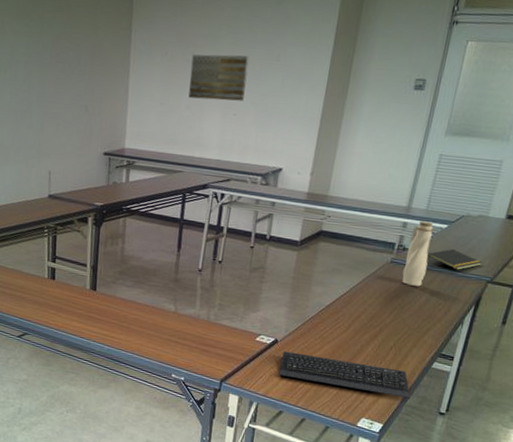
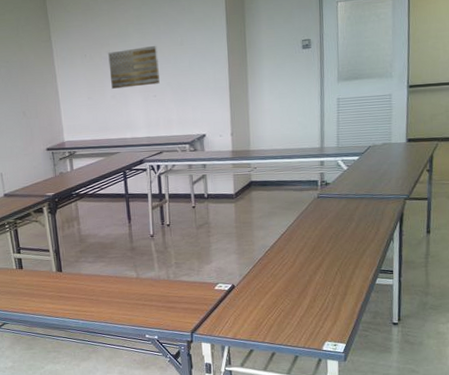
keyboard: present [279,351,411,399] -> none [241,291,364,317]
water bottle: present [402,221,434,286] -> none [329,156,350,215]
notepad: present [426,249,482,270] -> none [348,176,396,194]

